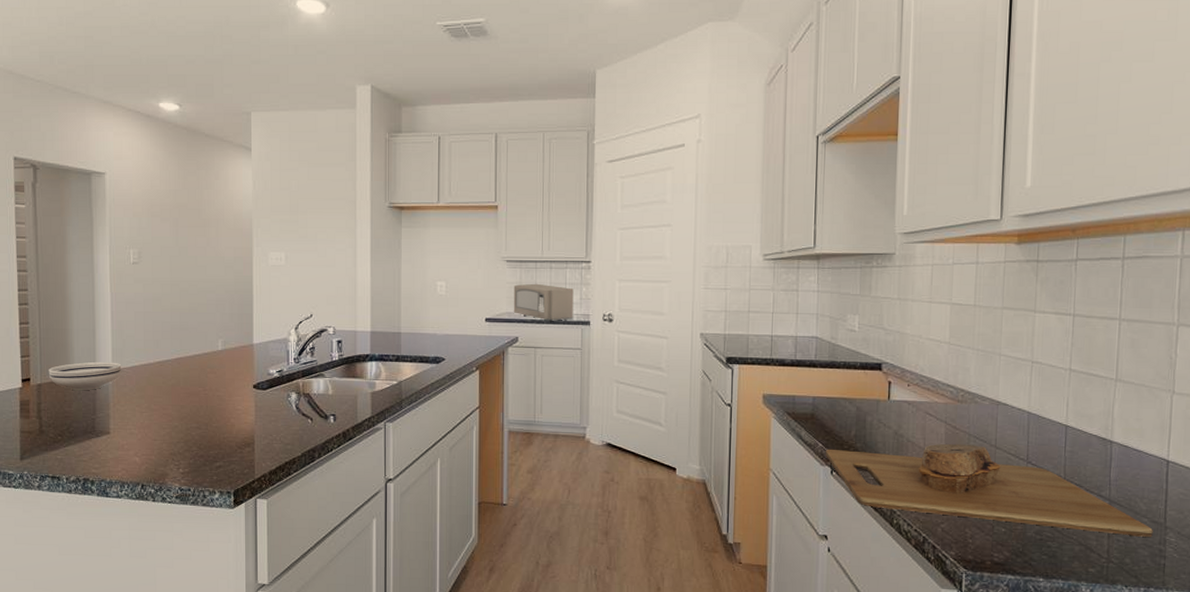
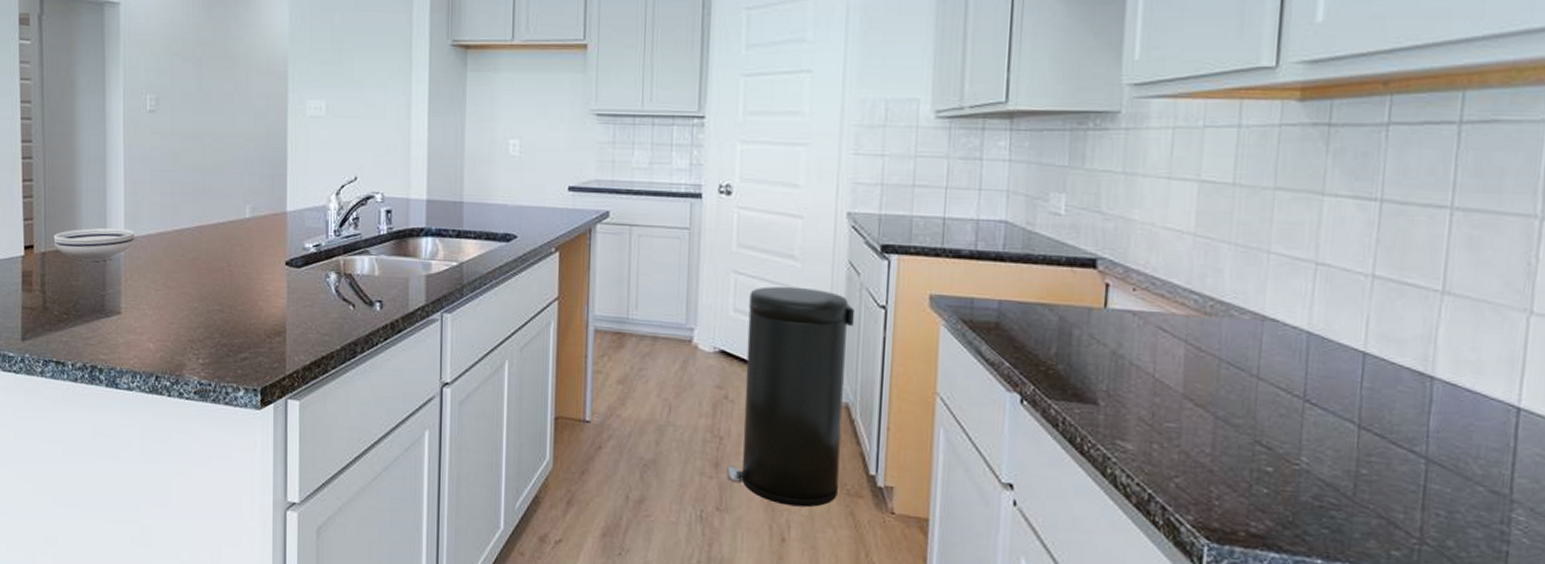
microwave: present [513,283,574,322] -> none [604,143,682,193]
pedal bin: none [615,391,707,563] -> present [727,286,854,507]
cutting board: present [826,444,1153,537] -> none [1014,370,1492,513]

